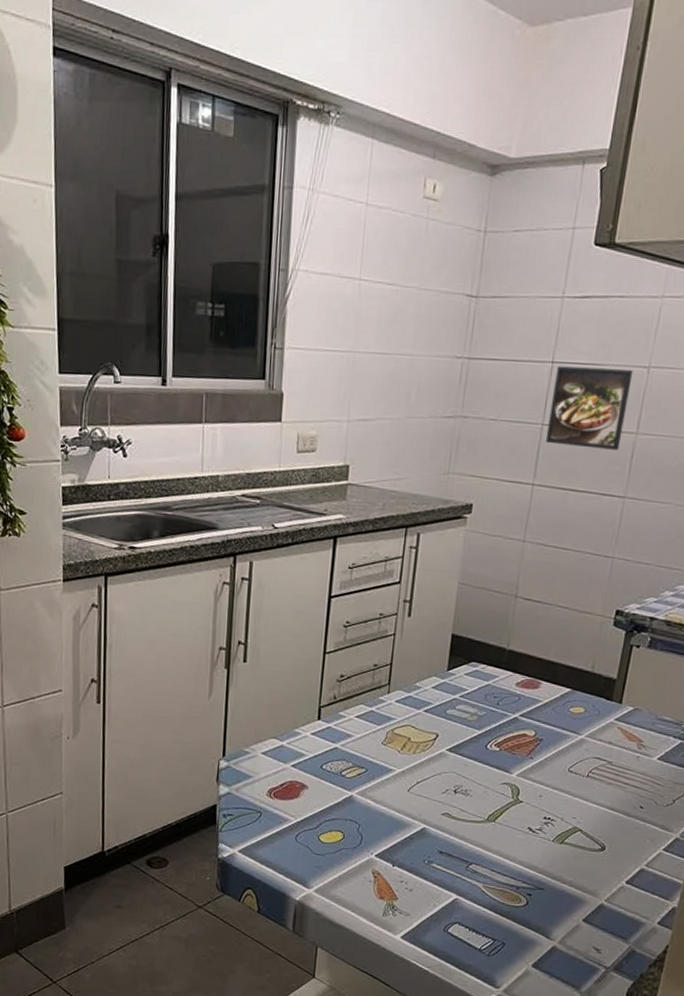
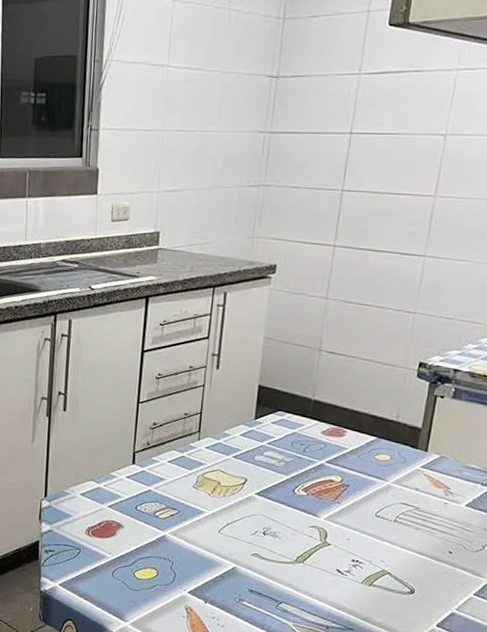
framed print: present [545,366,633,450] -> none [345,136,430,212]

